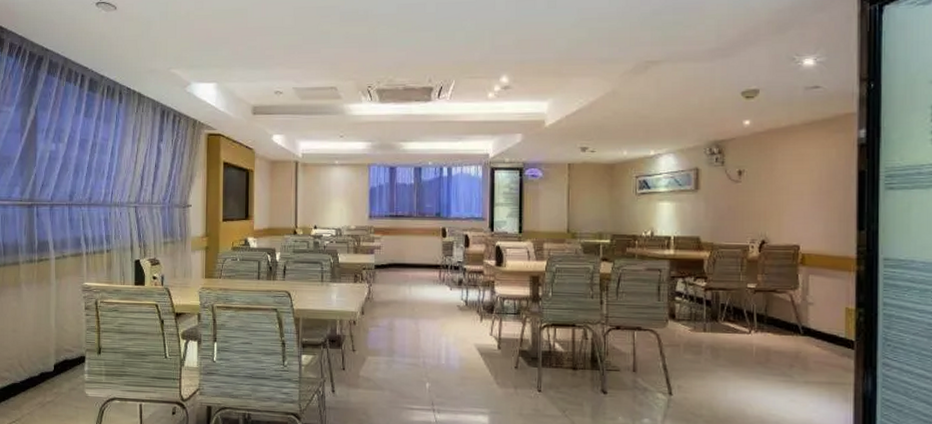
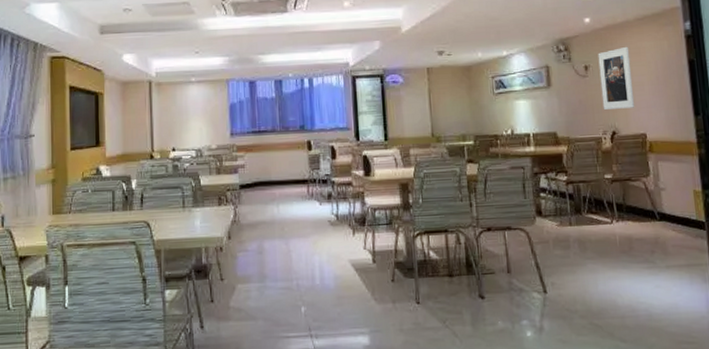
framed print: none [754,152,791,218] -> present [598,46,635,110]

